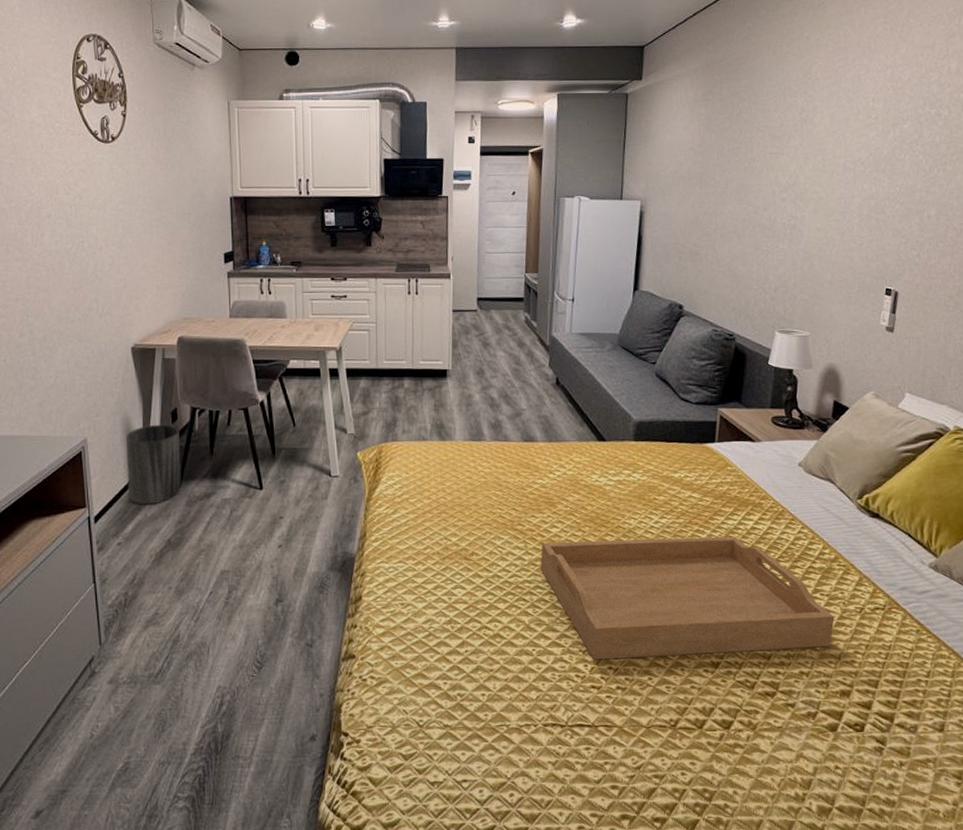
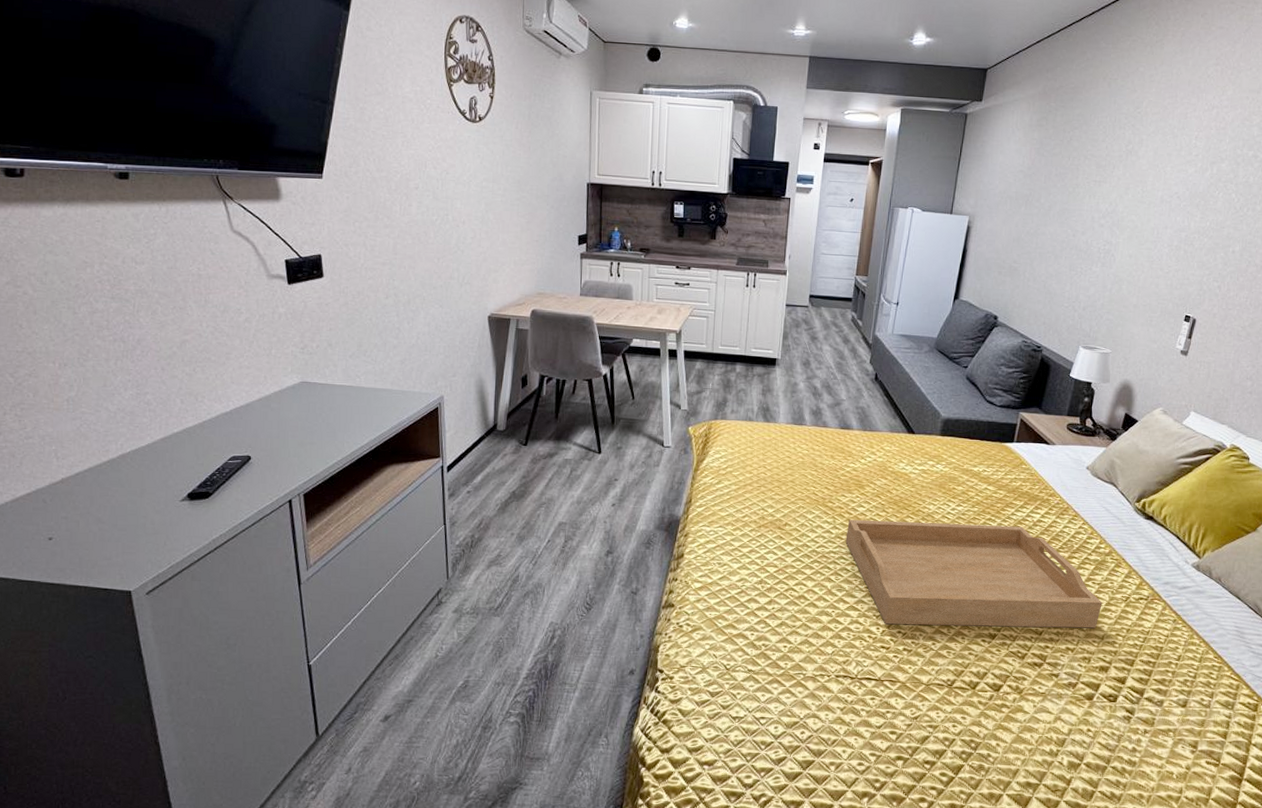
trash can: present [125,424,181,505] -> none [478,388,529,460]

